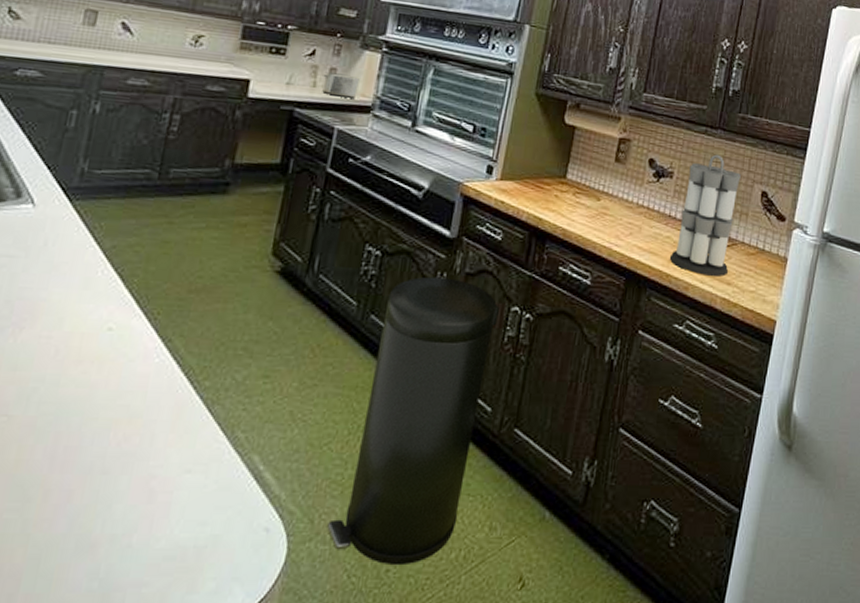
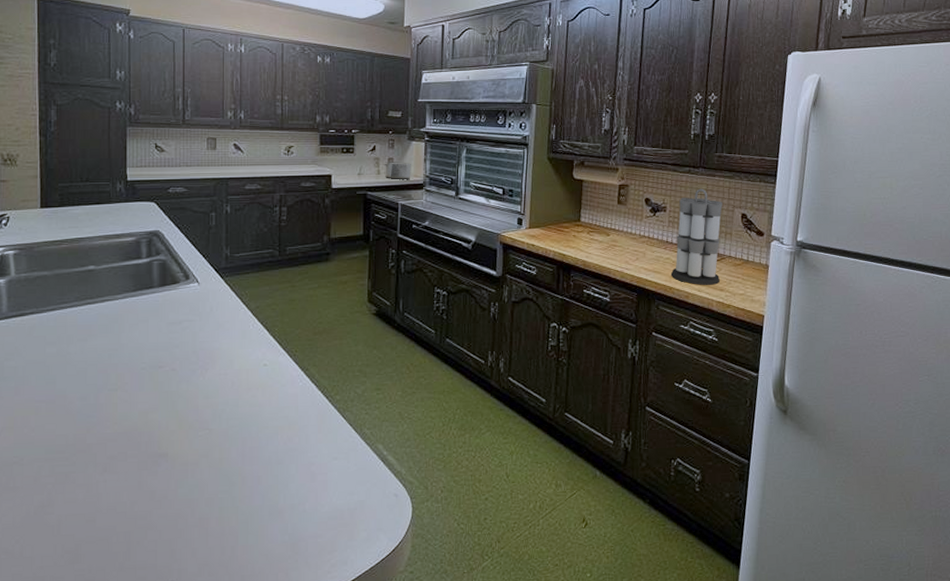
pedal bin: present [327,276,499,564] -> none [438,306,541,515]

